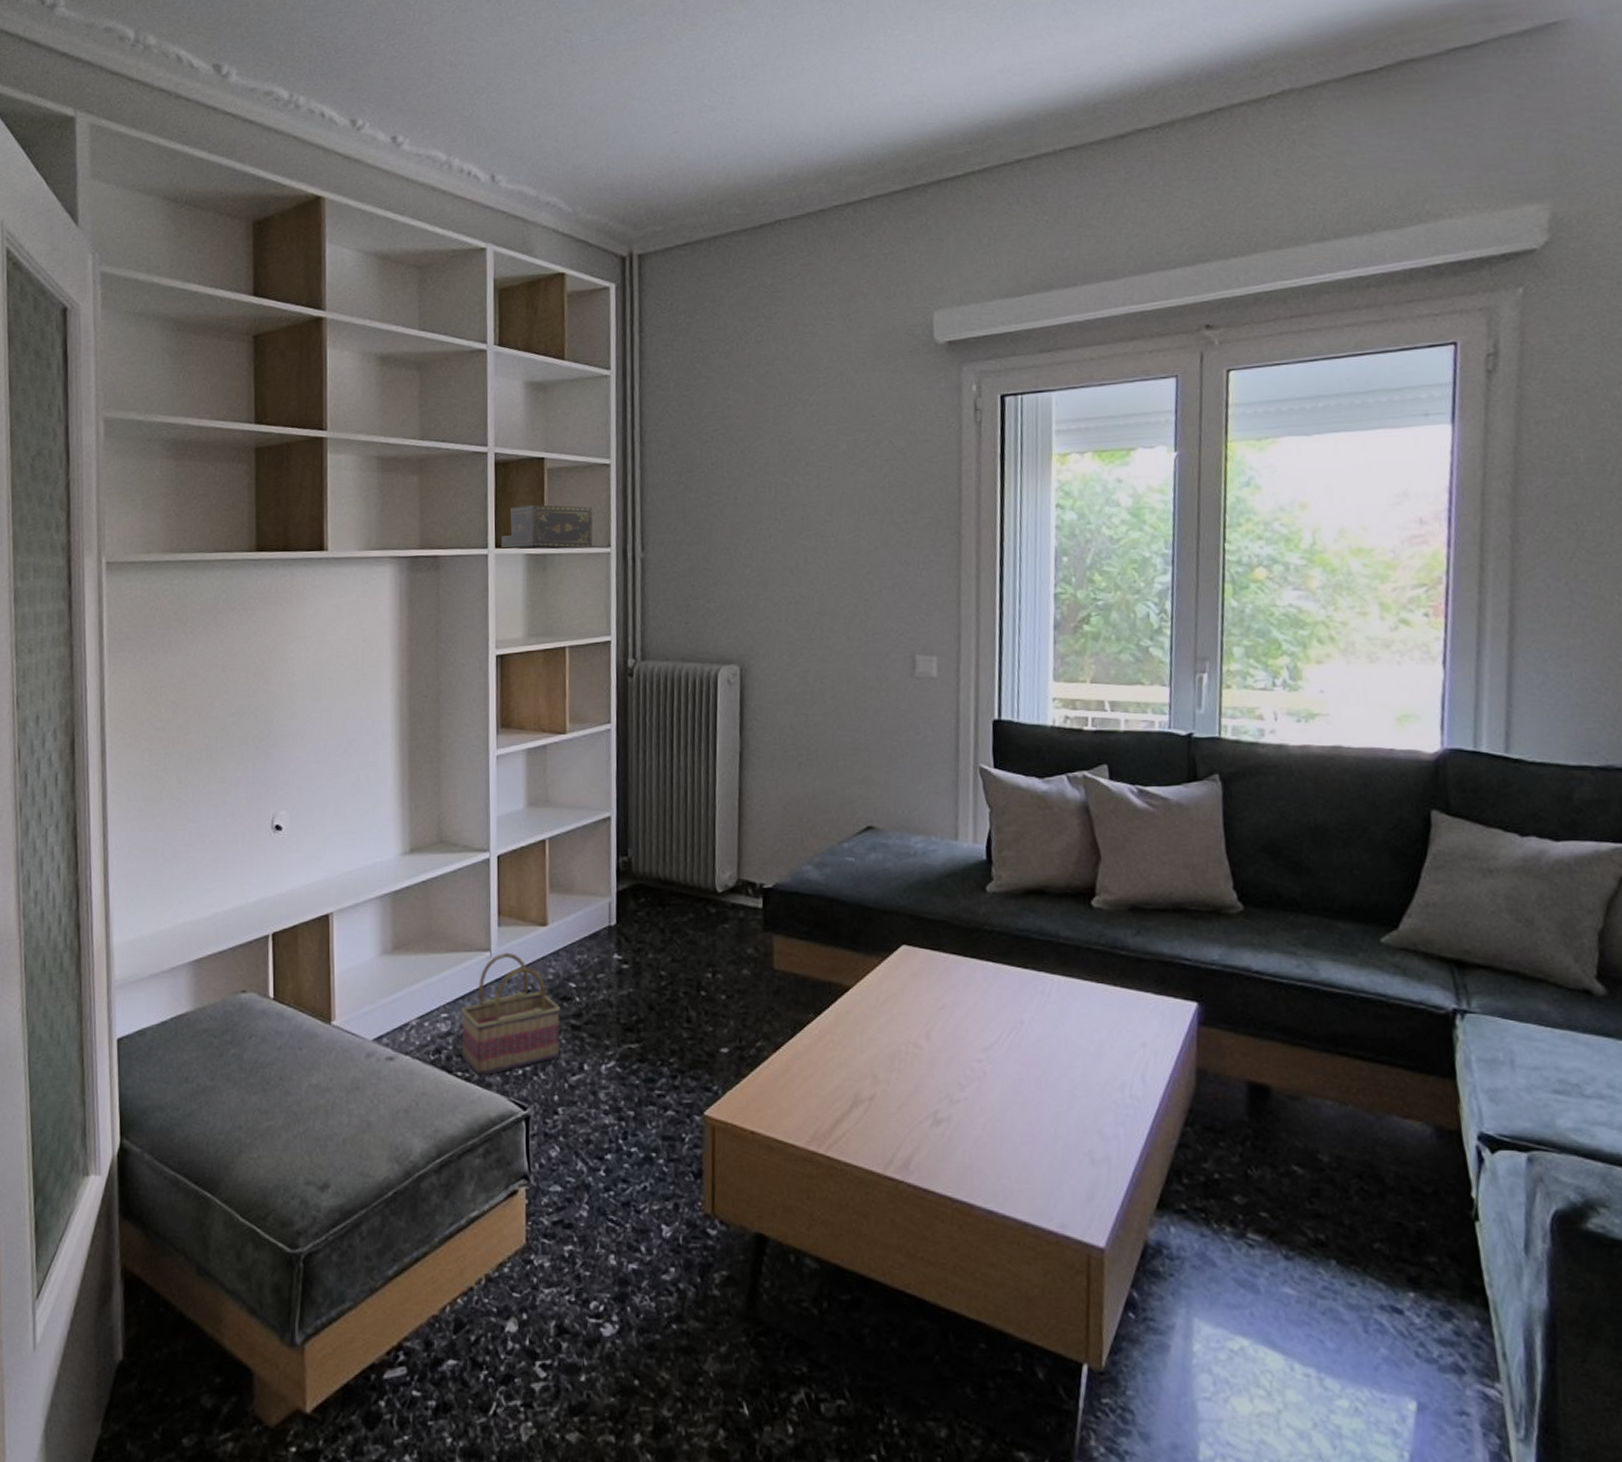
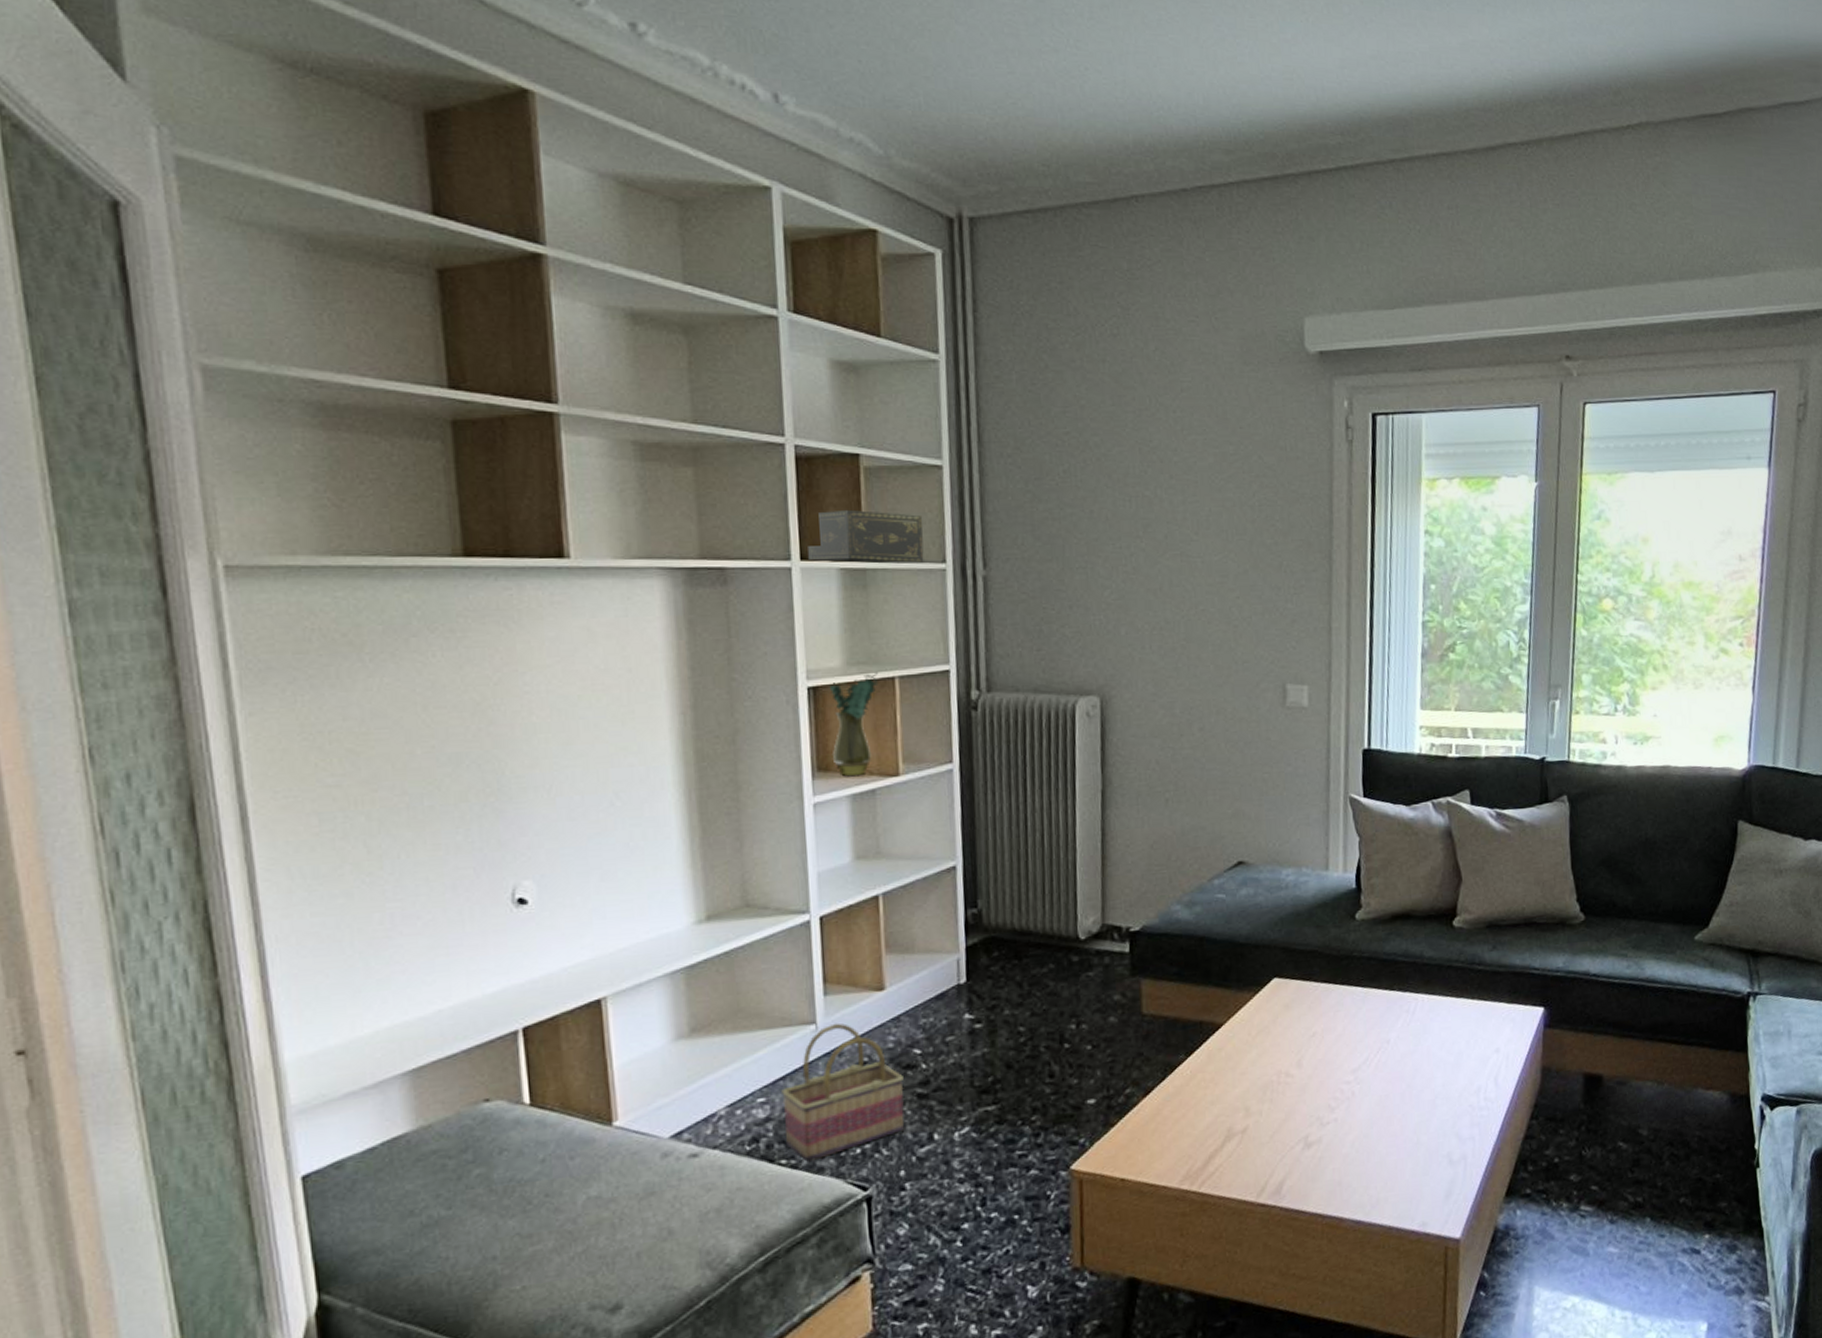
vase: none [513,642,552,733] -> present [829,672,879,777]

